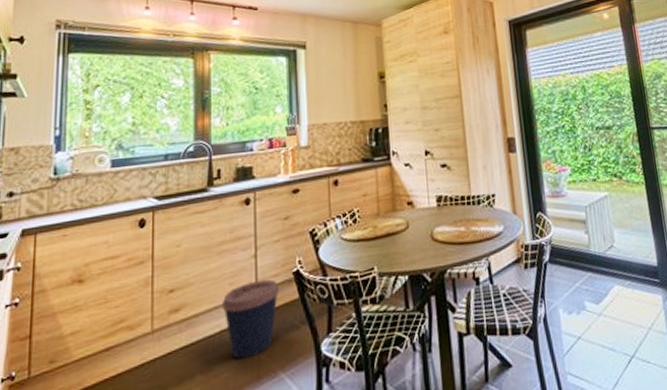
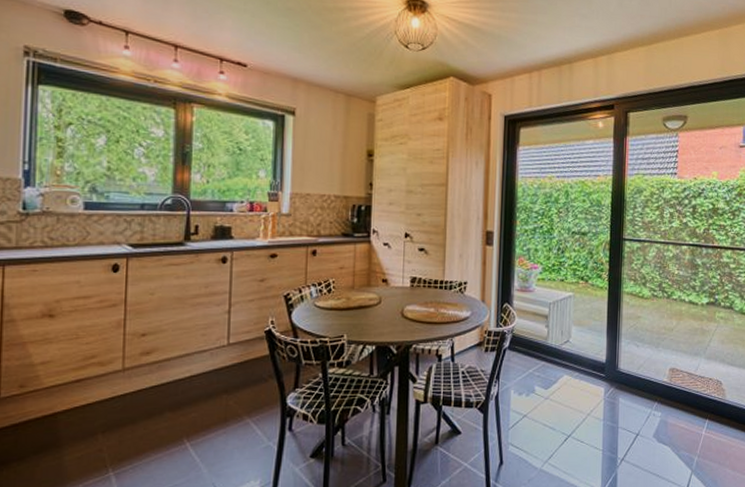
coffee cup: present [221,279,280,359] -> none [193,334,251,402]

